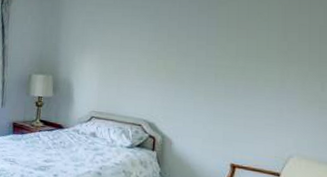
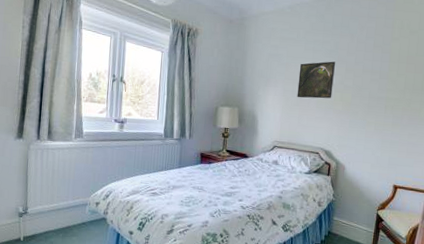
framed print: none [115,27,156,66] -> present [297,61,335,99]

